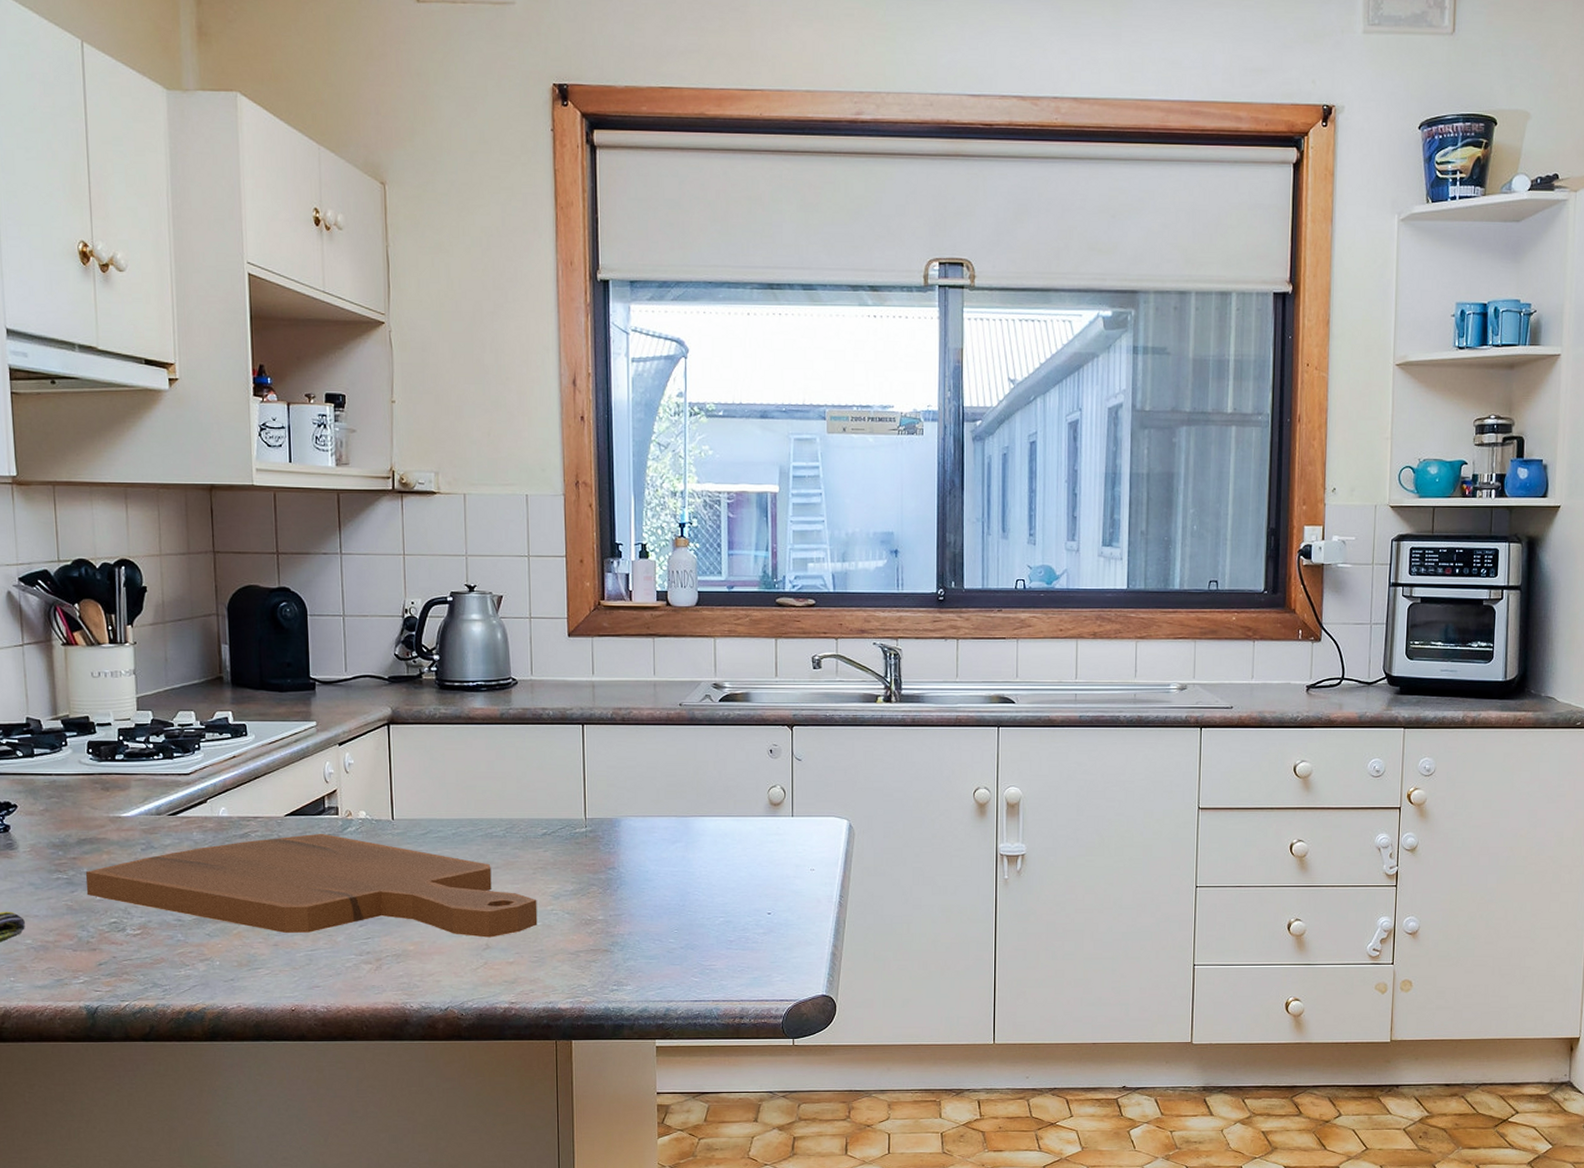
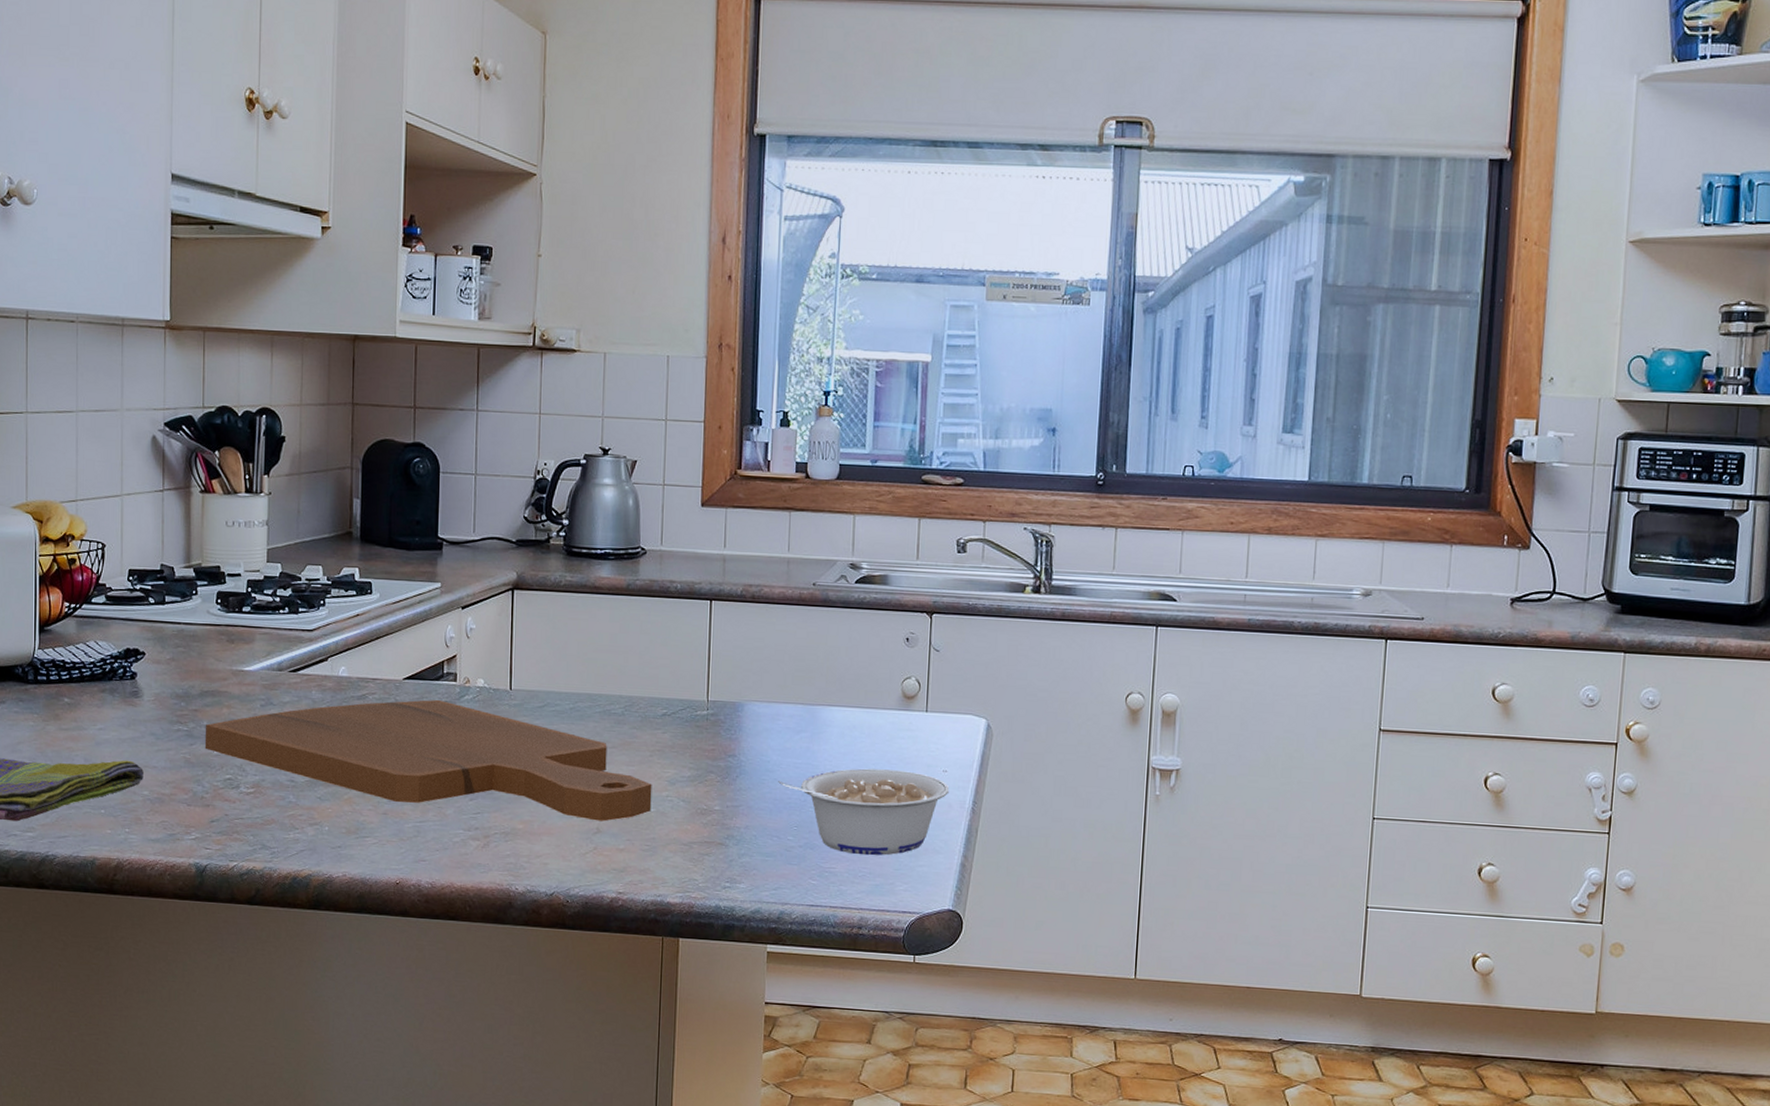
legume: none [657,872,818,952] -> present [778,768,950,856]

